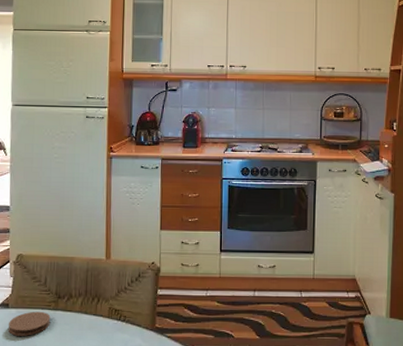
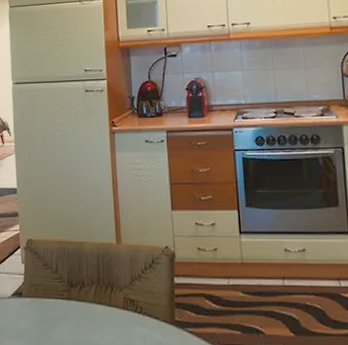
coaster: present [7,311,51,336] -> none [22,301,65,328]

